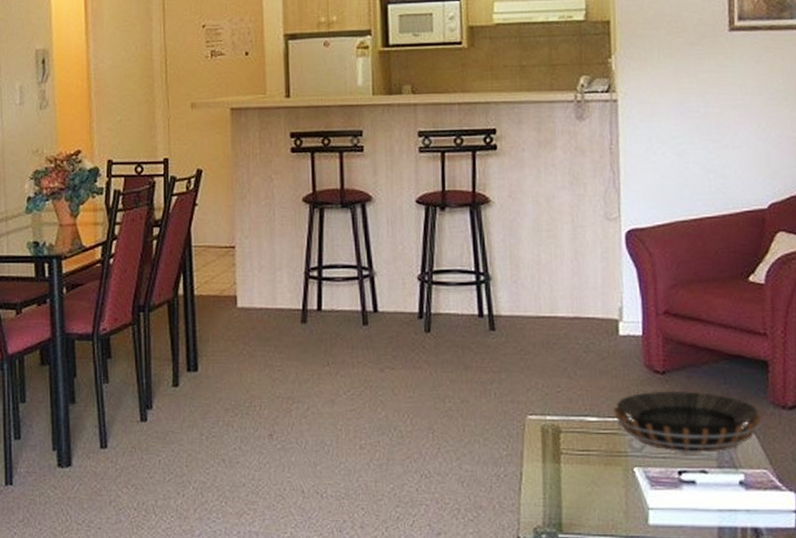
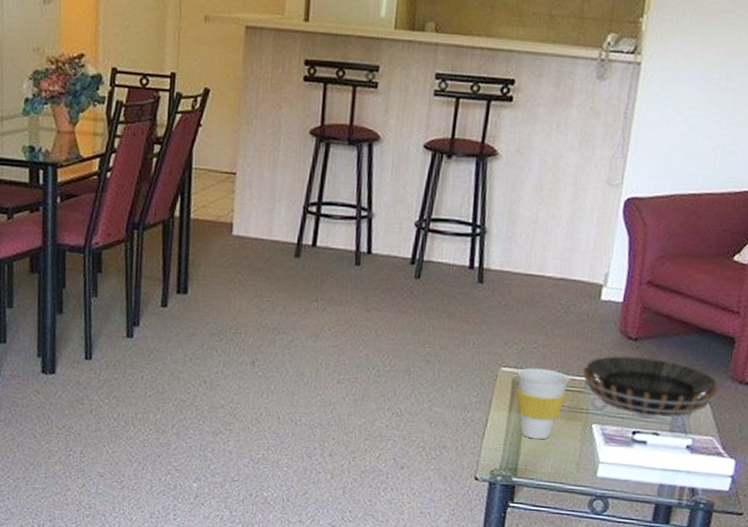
cup: none [545,413,602,490] -> present [517,368,570,440]

